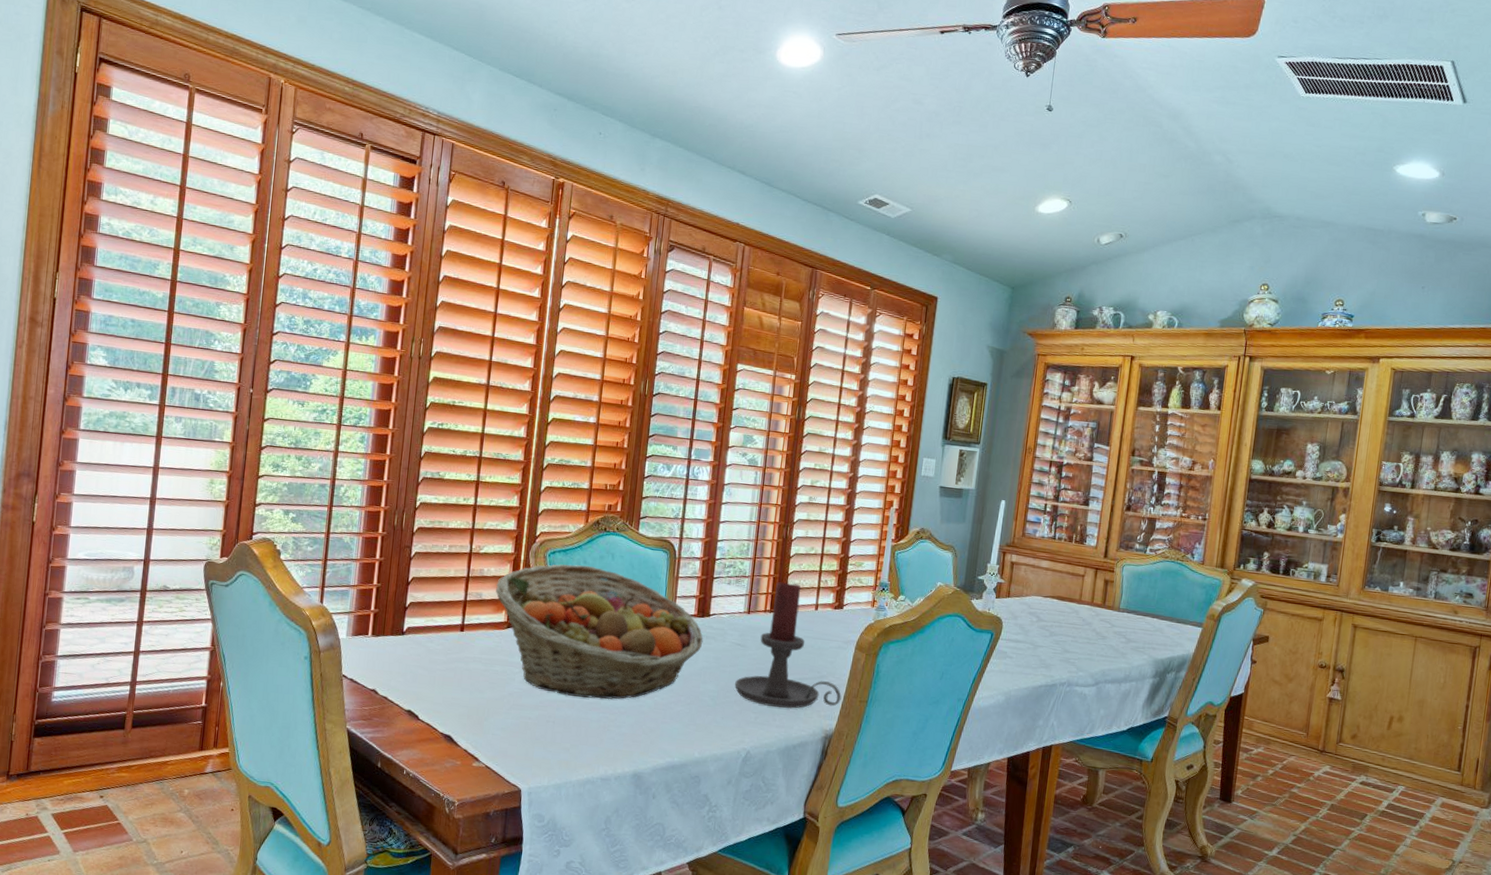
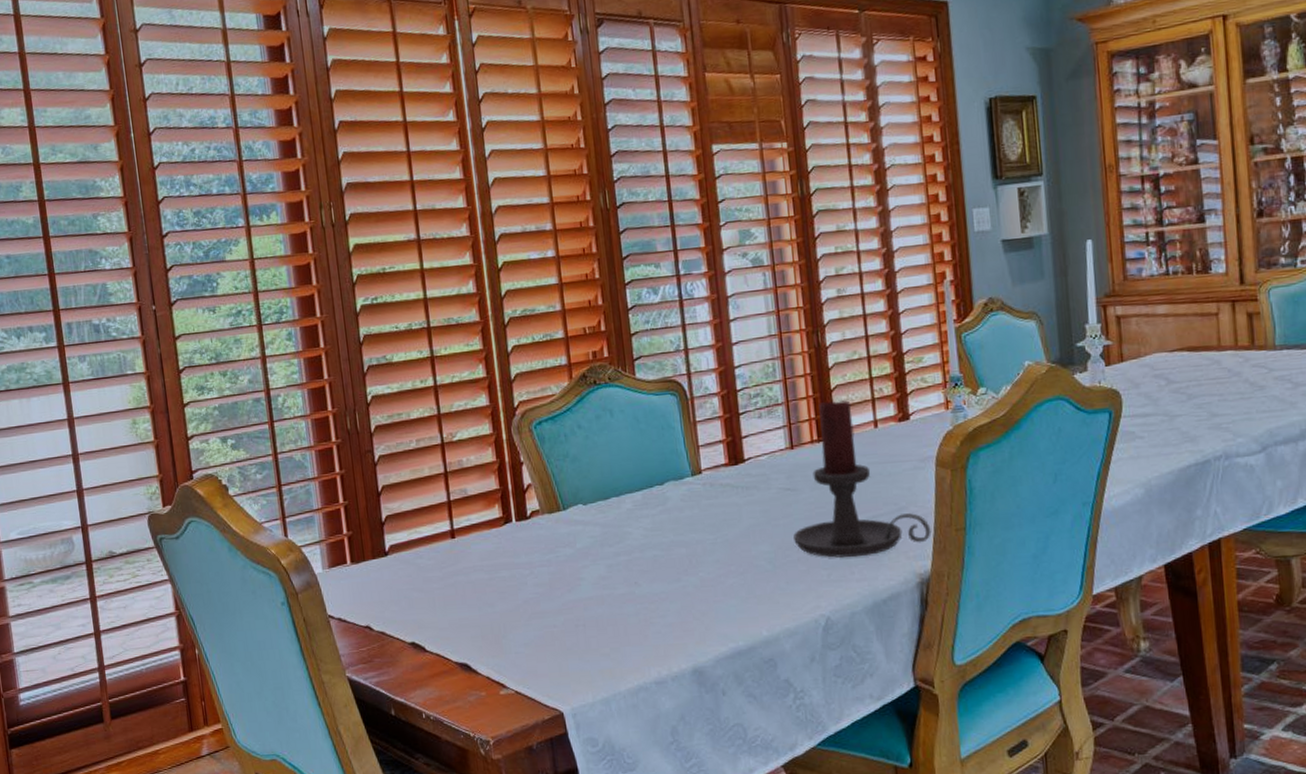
fruit basket: present [496,563,704,700] -> none [480,429,743,591]

